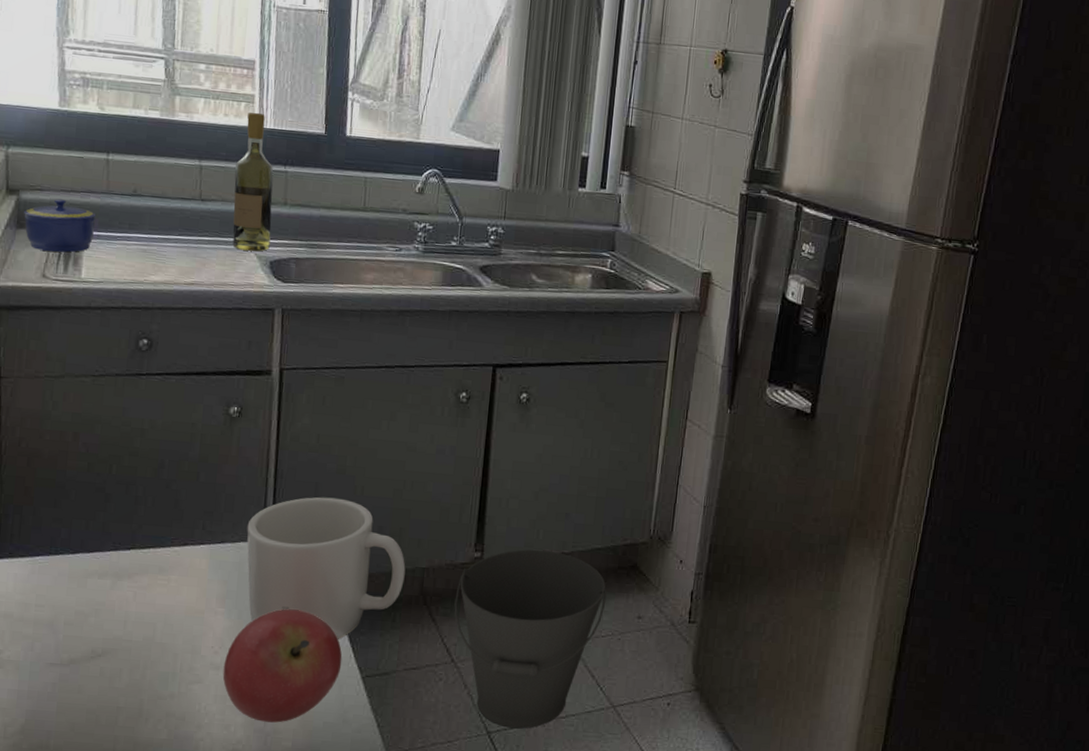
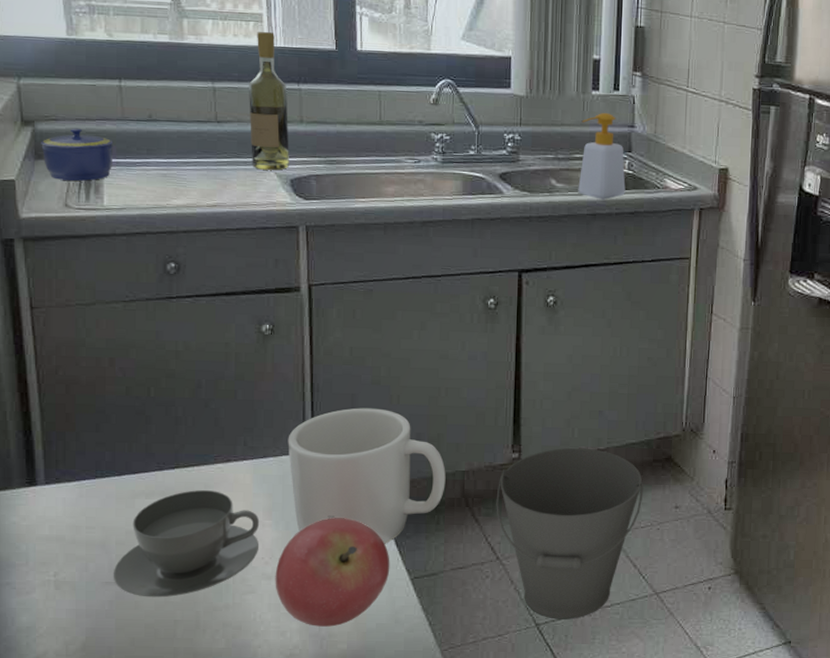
teacup: none [58,572,213,683] -> present [113,490,260,598]
soap bottle: none [558,210,607,298] -> present [578,113,626,200]

